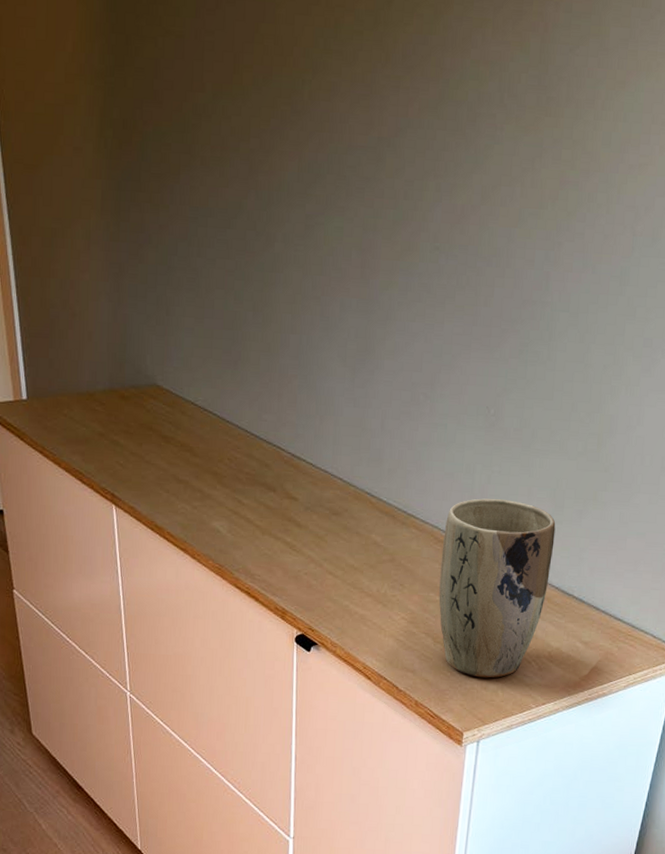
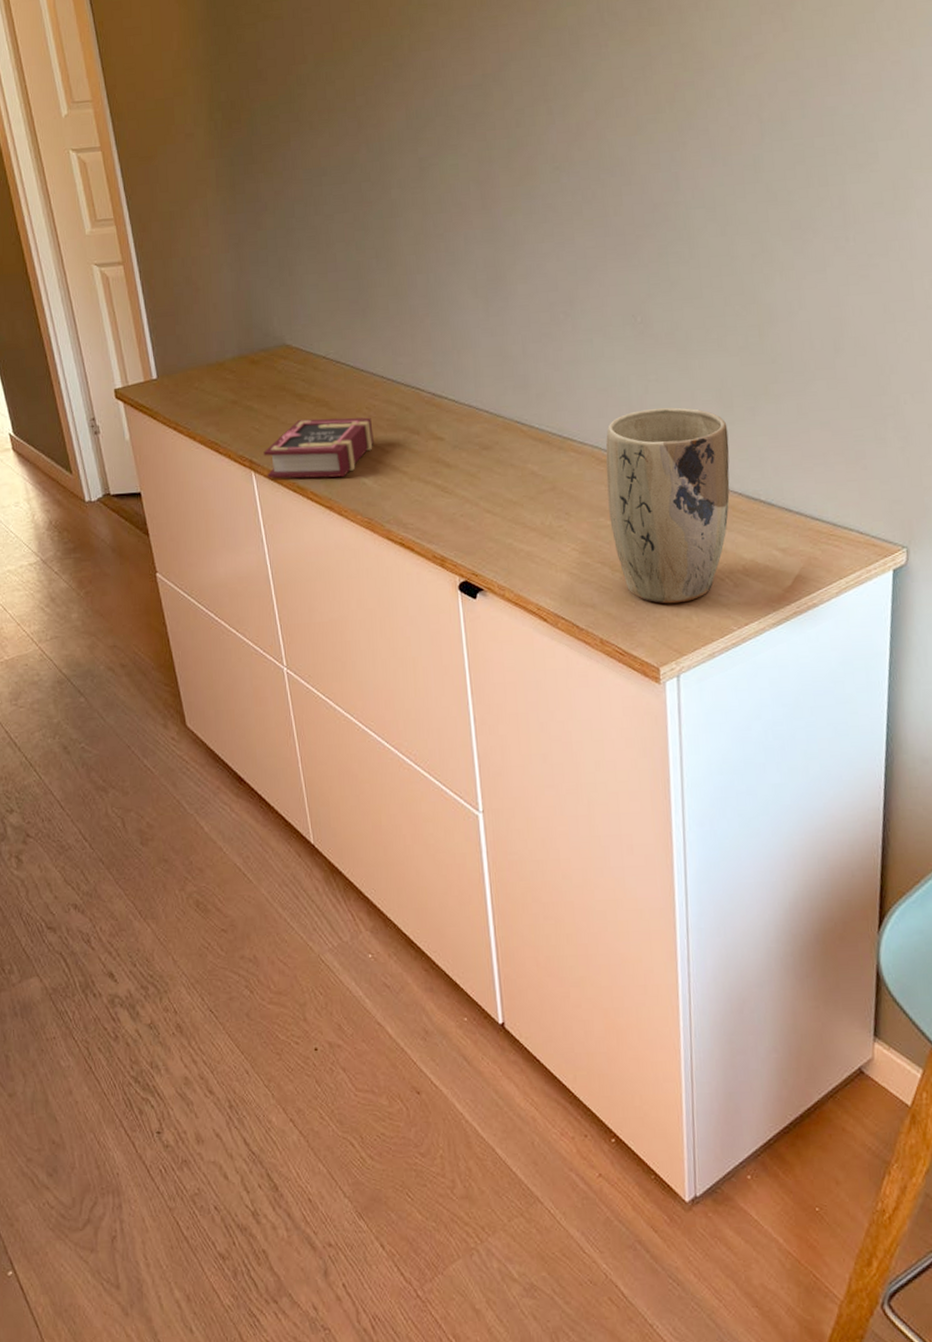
book: none [125,460,233,523] -> present [263,417,374,479]

